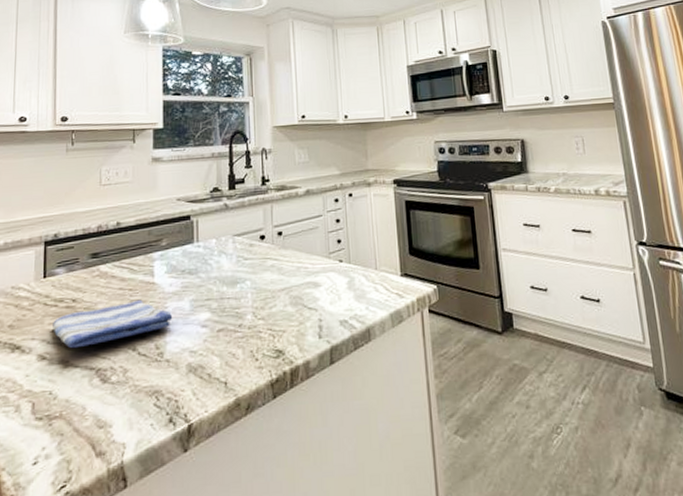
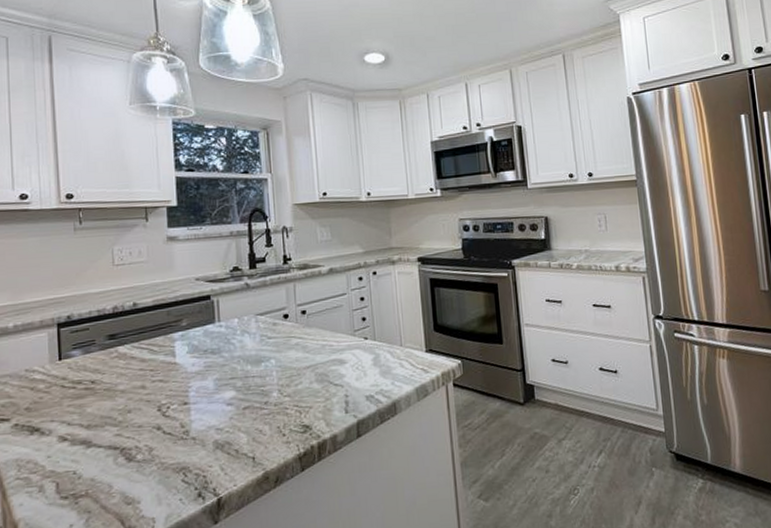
dish towel: present [53,299,173,349] -> none [72,379,197,429]

